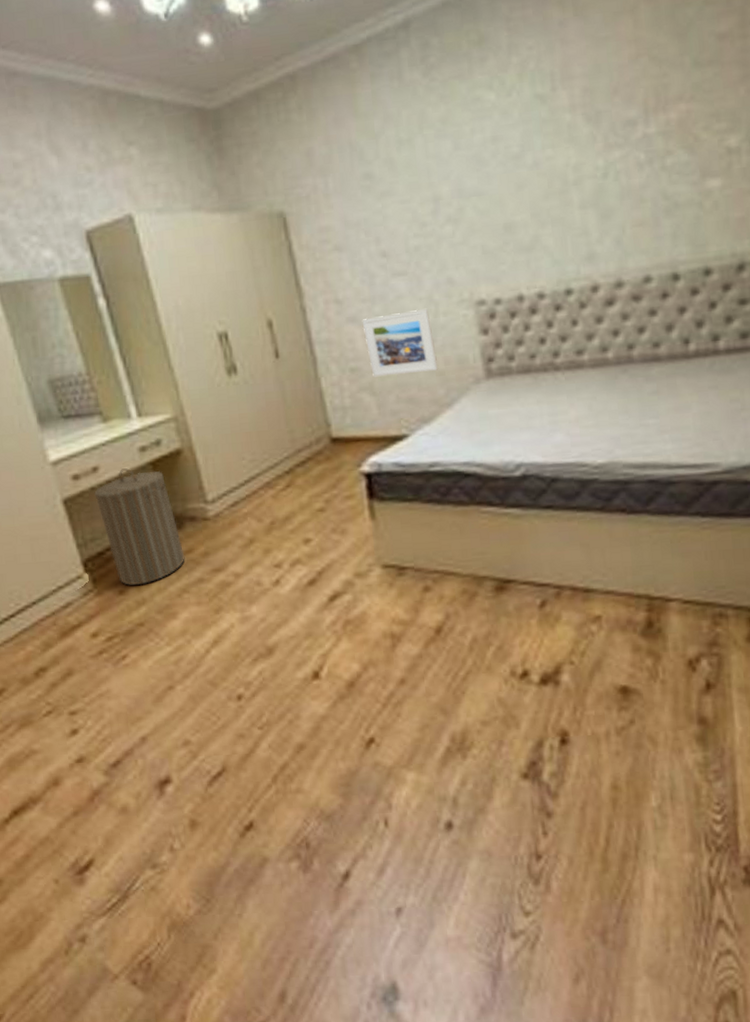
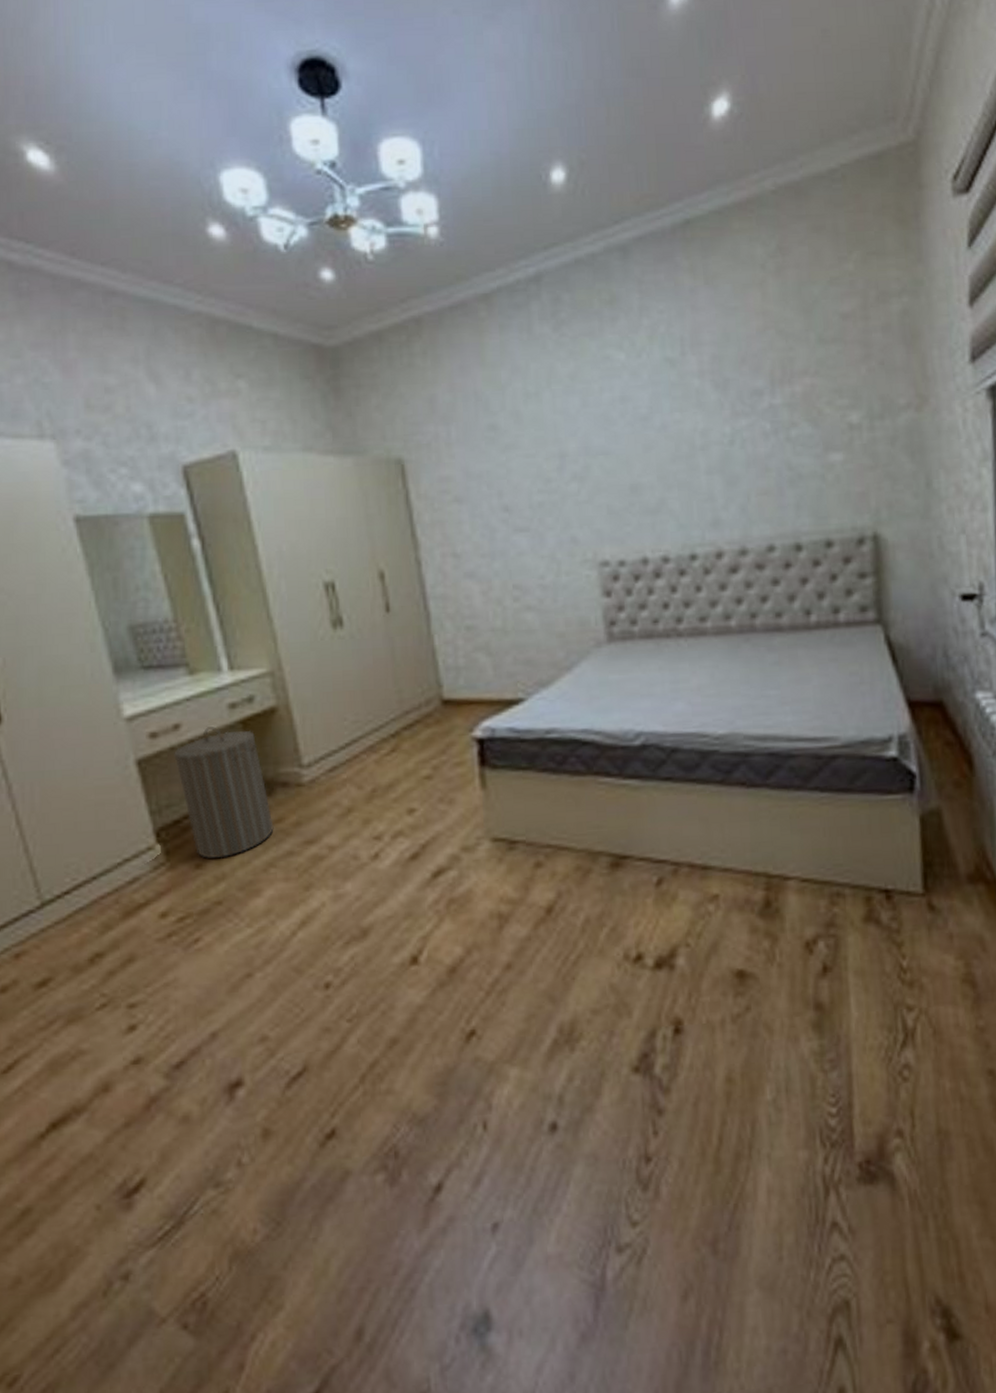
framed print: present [362,308,439,377] -> none [480,567,559,637]

